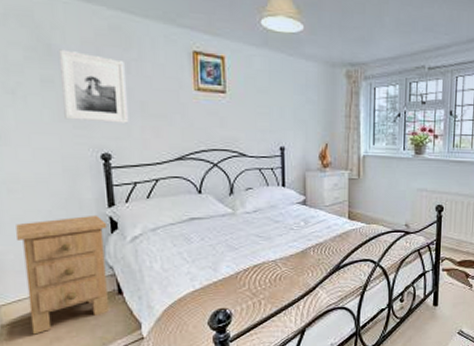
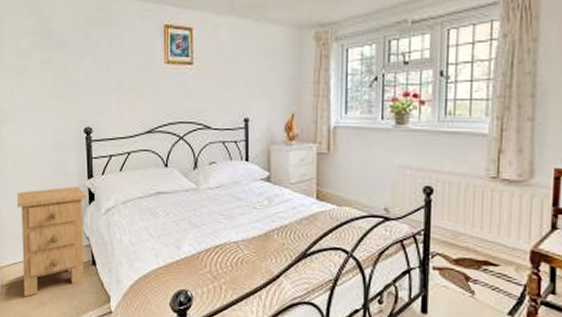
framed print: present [59,49,129,123] -> none [57,33,108,98]

